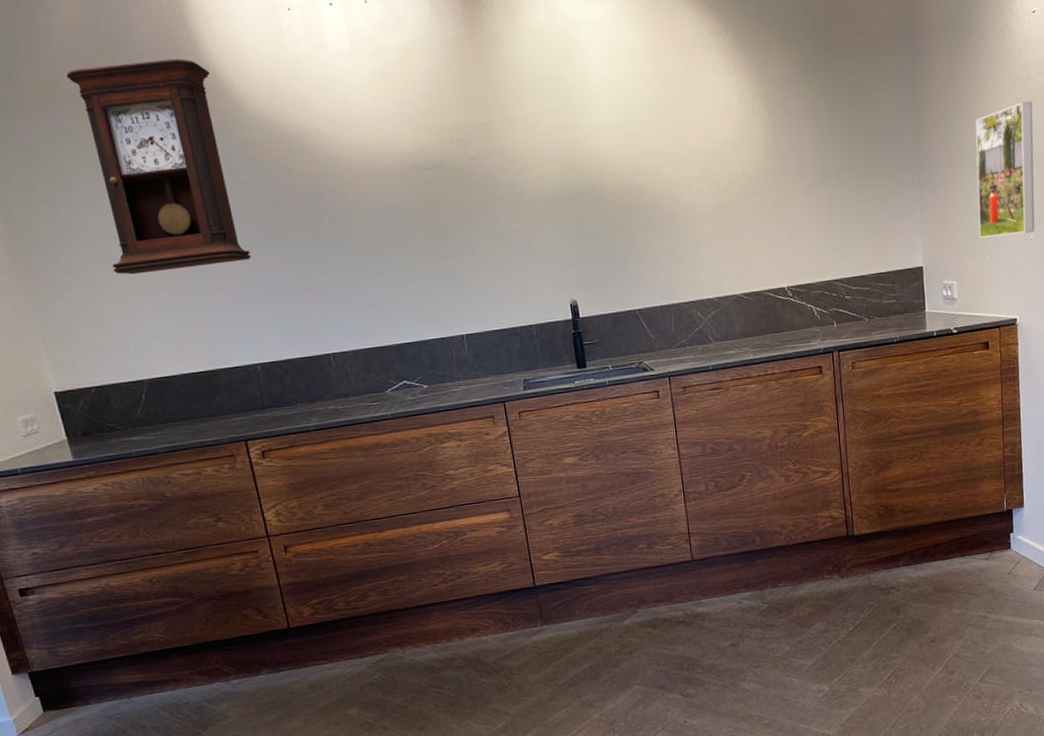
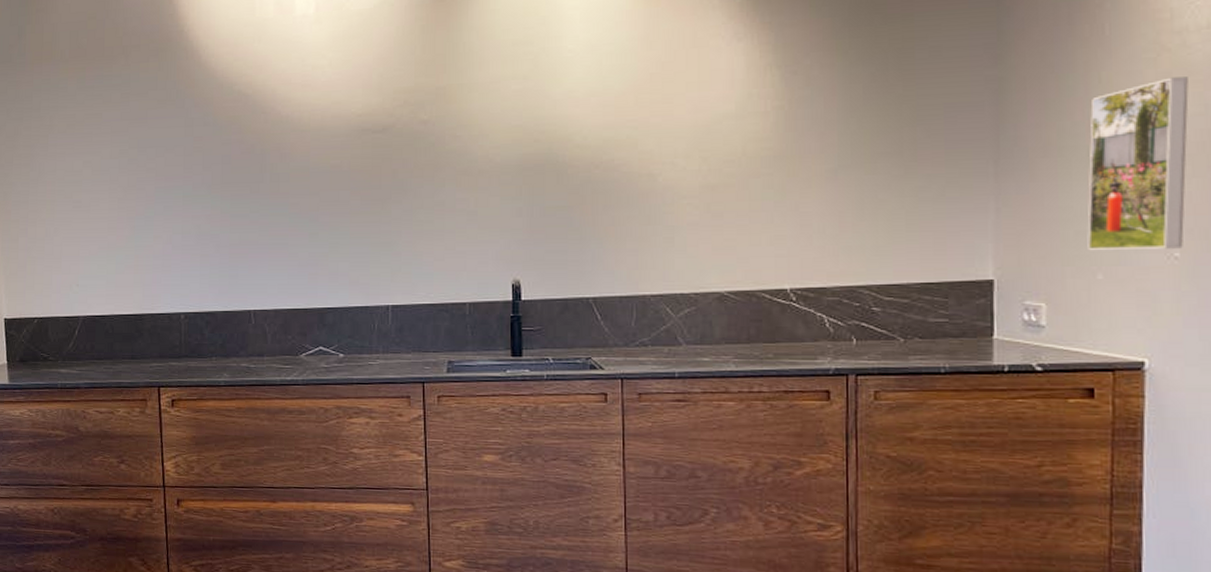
pendulum clock: present [66,58,252,275] -> none [63,22,193,217]

